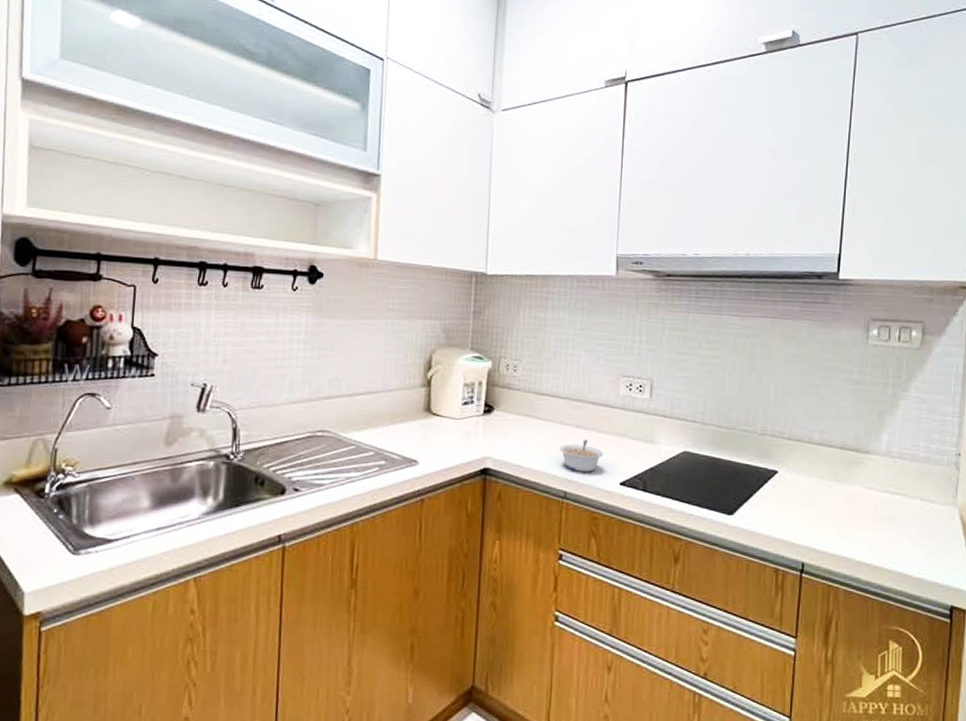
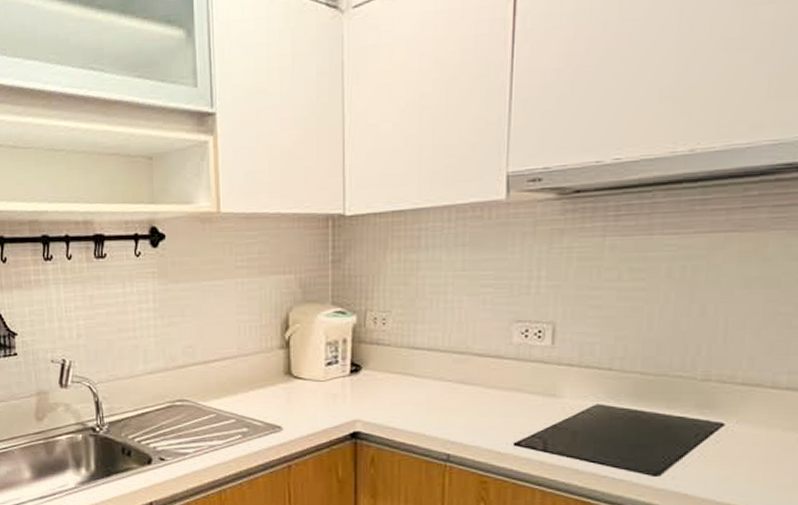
legume: present [560,440,603,472] -> none [440,397,493,432]

